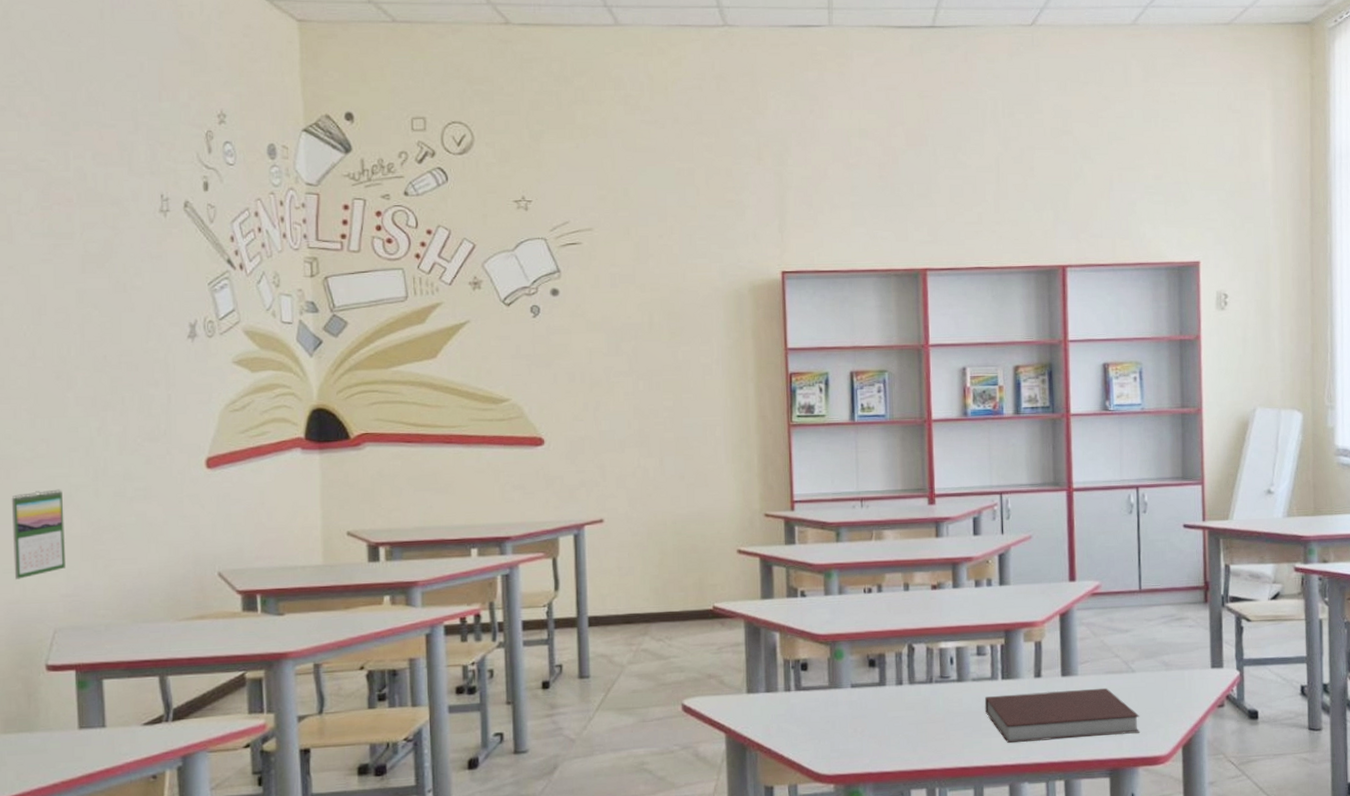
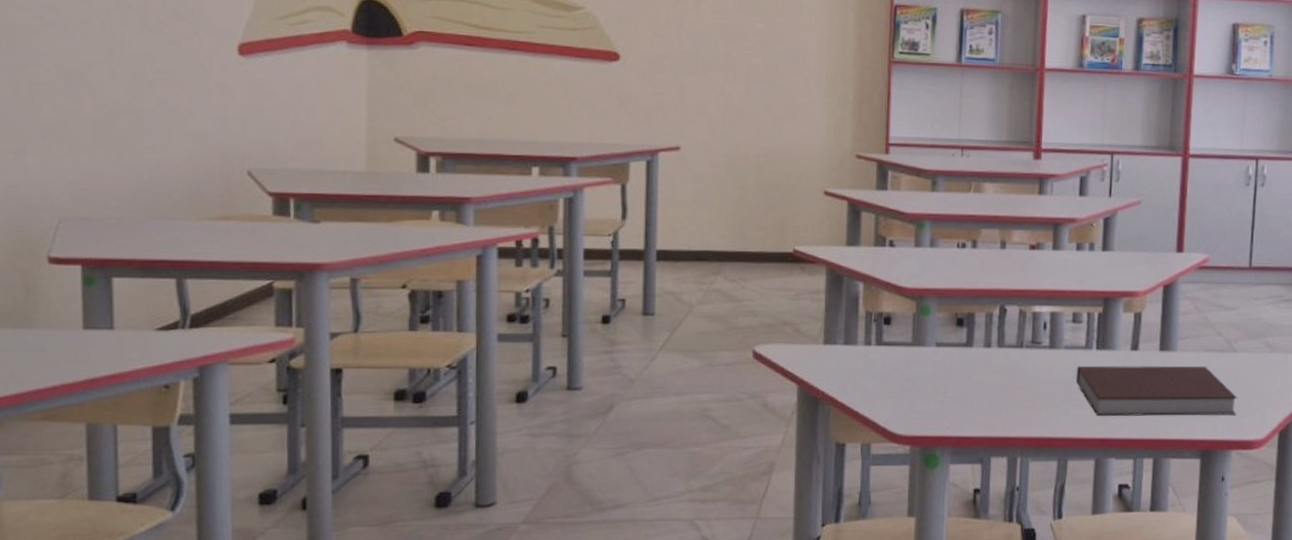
calendar: present [11,489,65,579] -> none [13,64,74,161]

